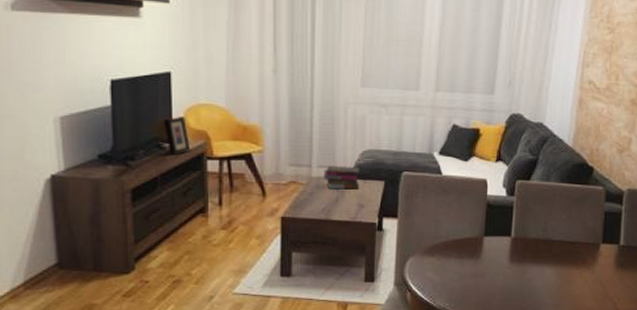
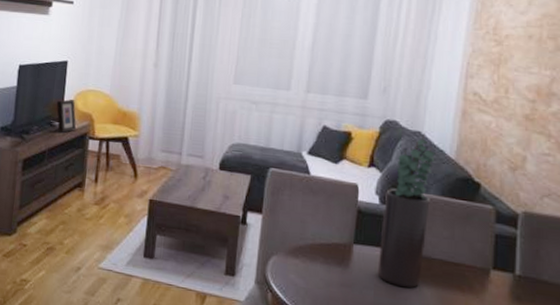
books: present [323,165,360,190] -> none [192,154,228,181]
vase: none [505,123,556,270] -> present [377,132,435,289]

